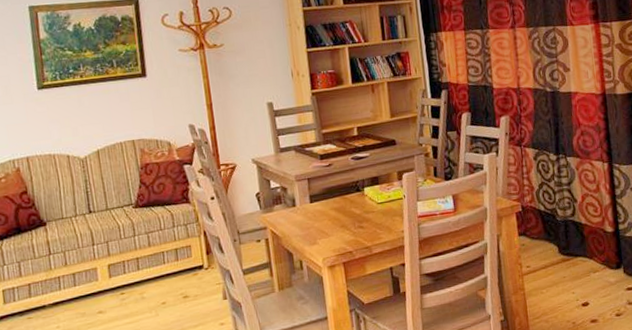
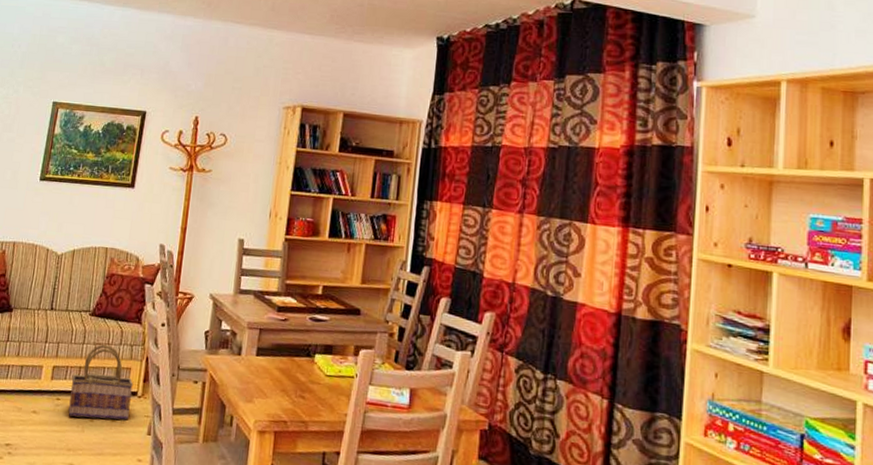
basket: none [131,230,201,305] -> present [68,344,134,420]

